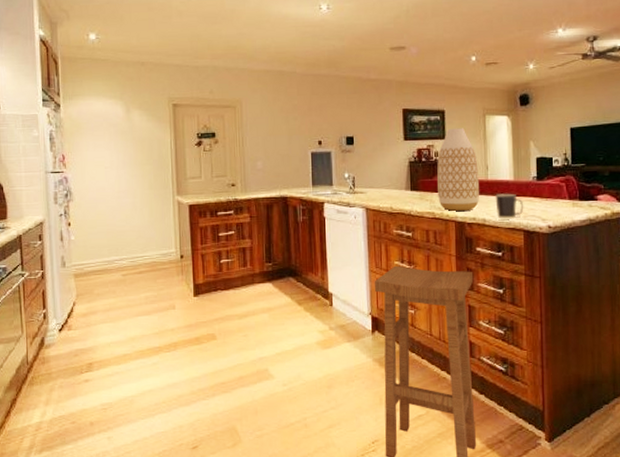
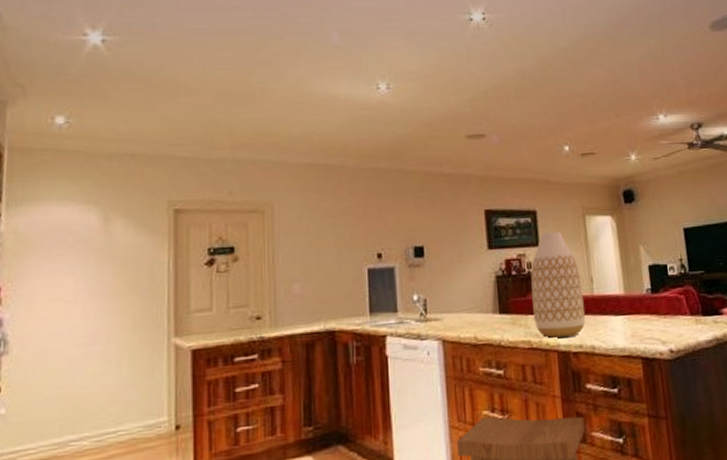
mug: present [495,193,524,220] -> none [604,311,640,346]

